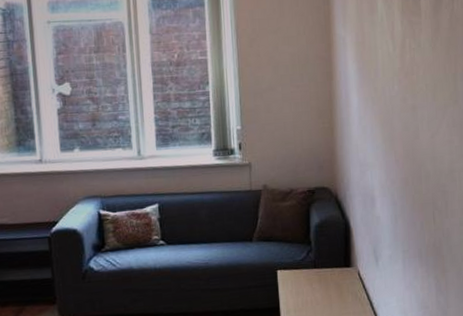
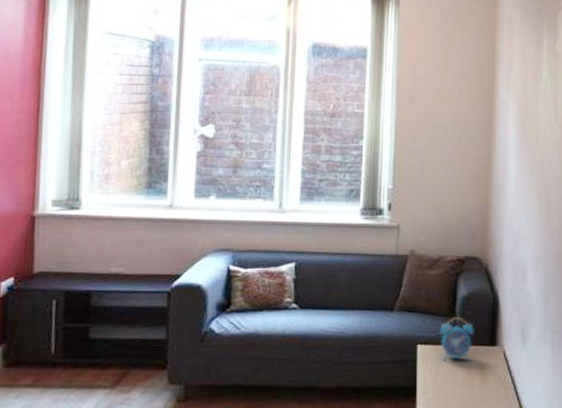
alarm clock: none [297,243,329,283] -> present [440,317,474,362]

